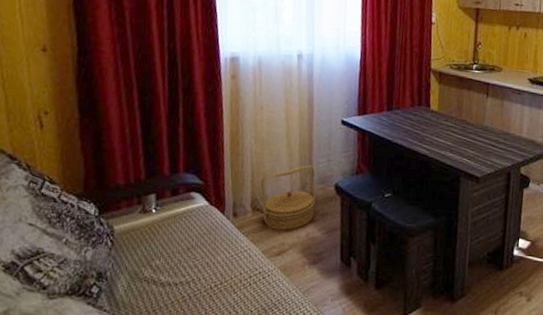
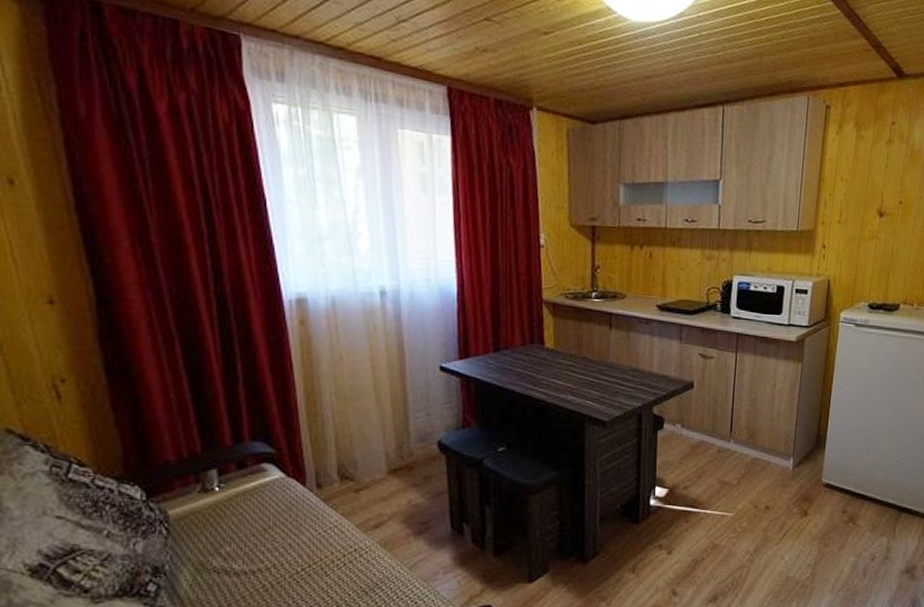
basket: present [260,164,315,230] -> none [347,420,415,498]

